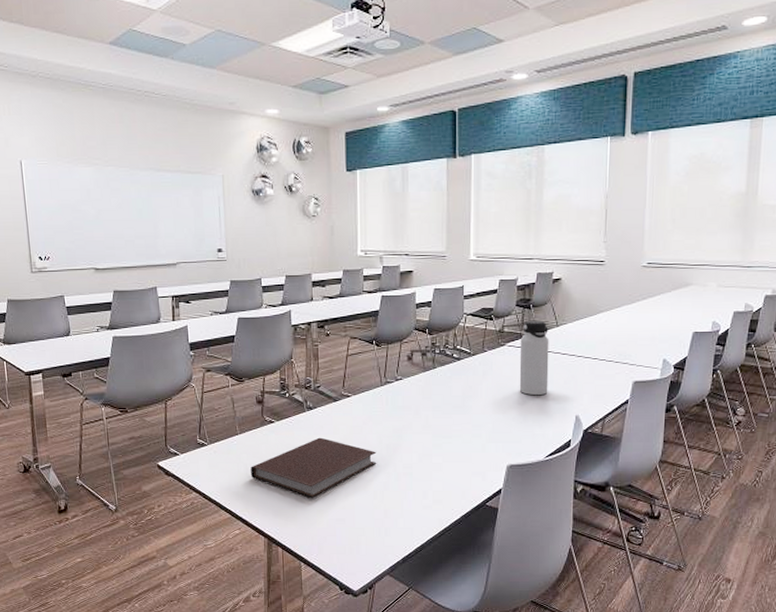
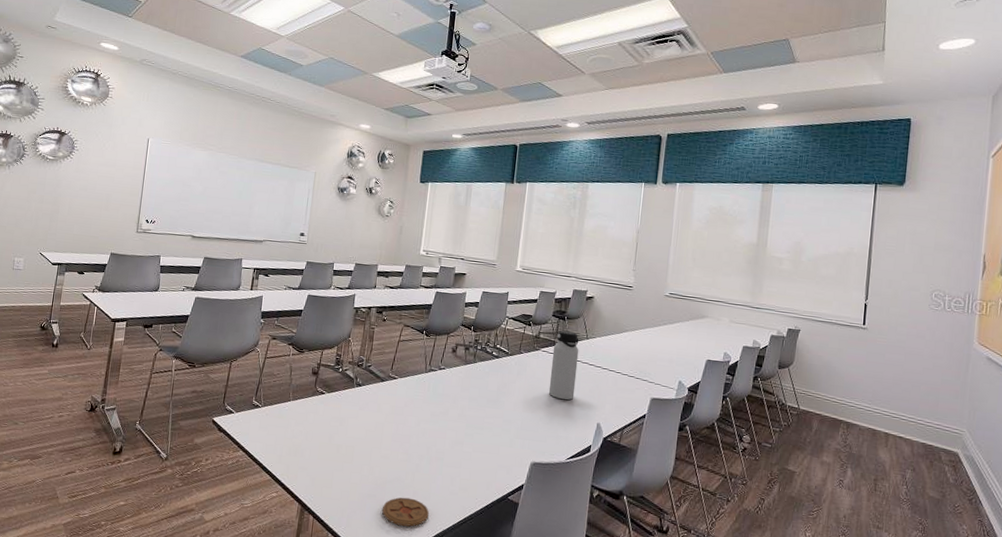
notebook: present [251,437,377,499] -> none [296,413,414,472]
coaster: none [354,517,404,546] -> present [382,497,429,527]

